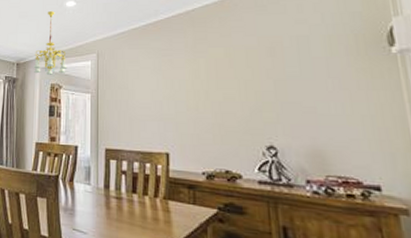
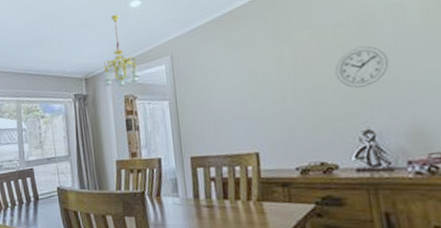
wall clock: none [244,70,294,106] -> present [335,46,389,88]

